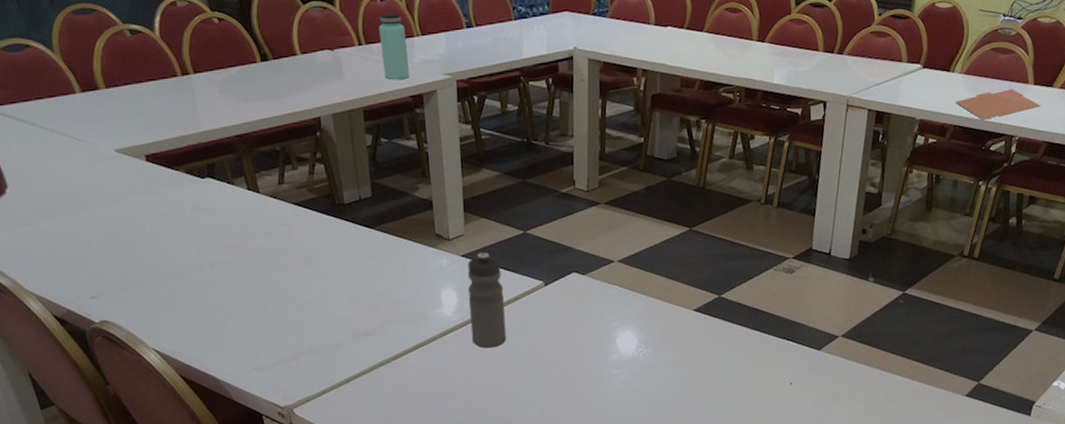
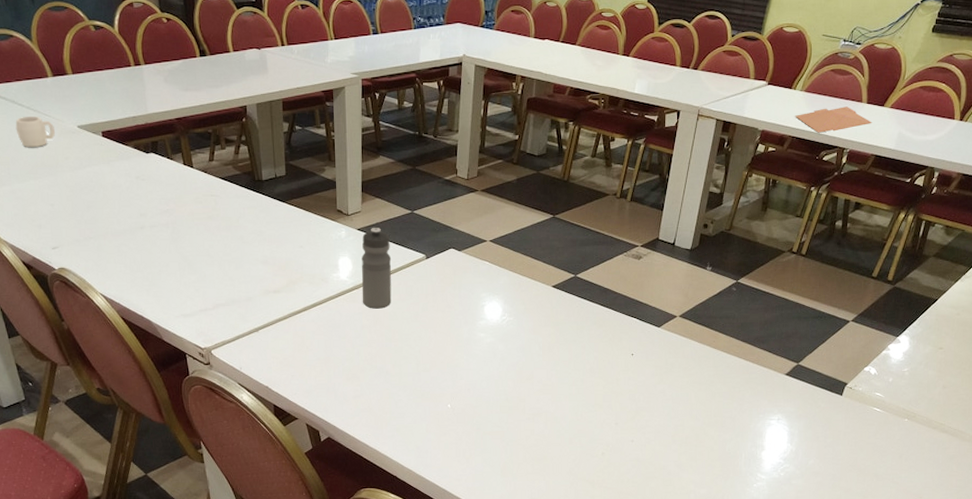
mug: none [37,140,87,179] -> present [15,116,55,148]
bottle: present [378,14,410,80] -> none [299,20,323,77]

